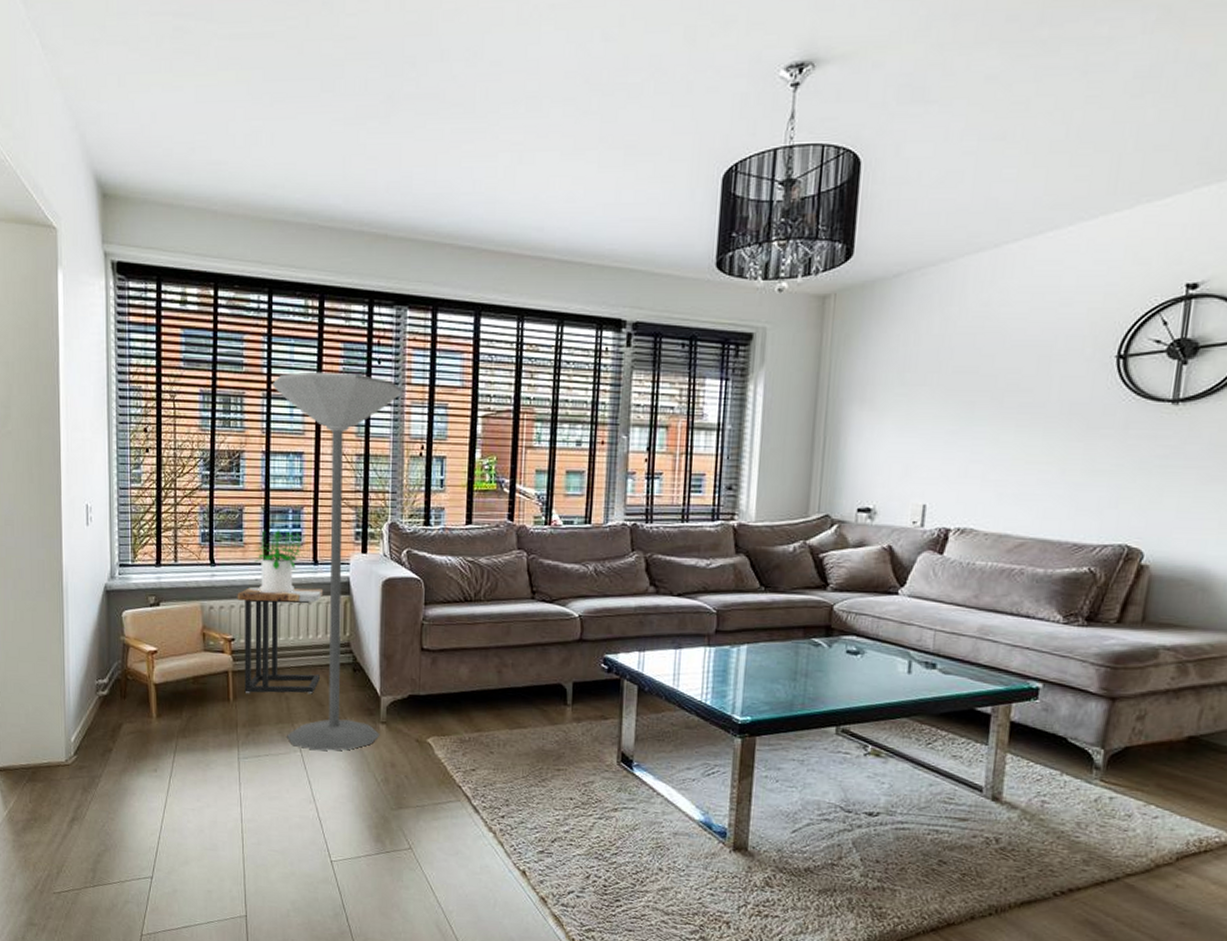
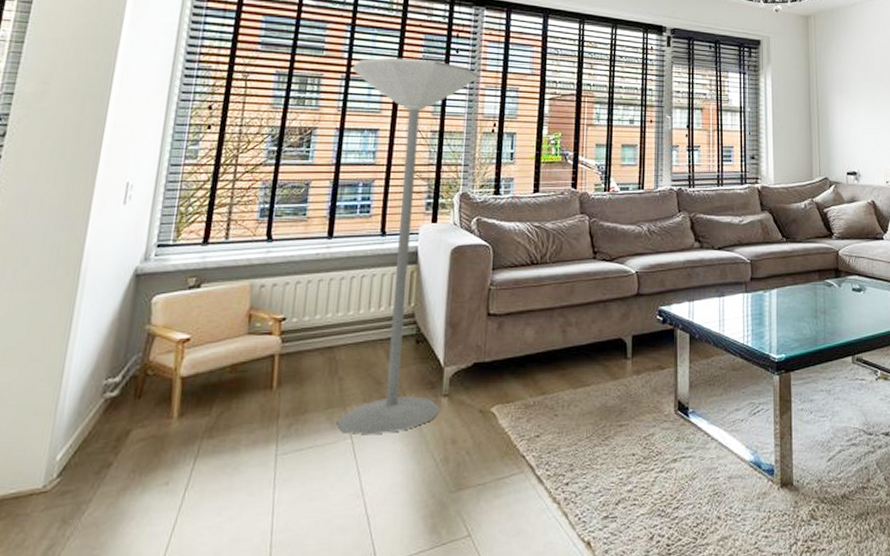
side table: present [237,586,324,694] -> none [291,259,390,378]
potted plant: present [254,529,306,594] -> none [317,202,375,267]

